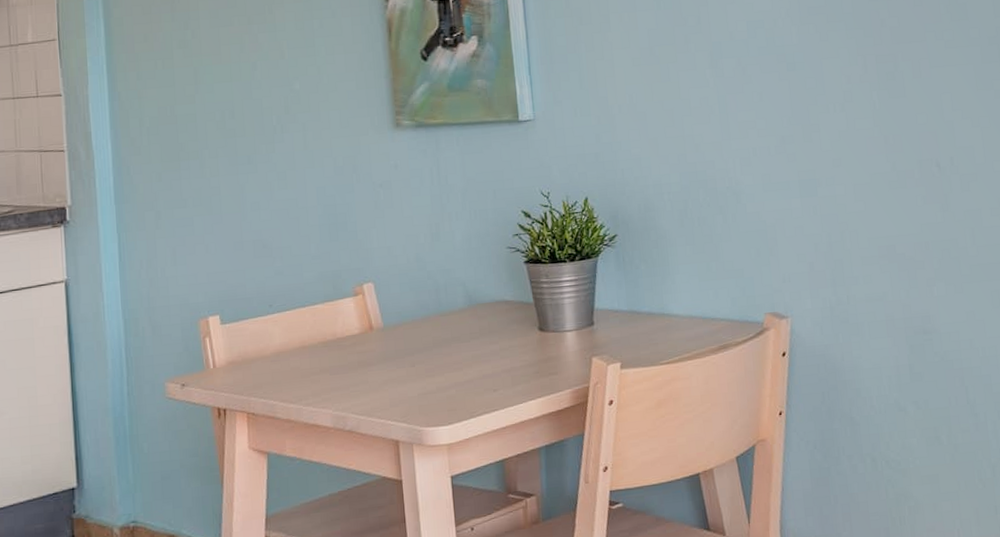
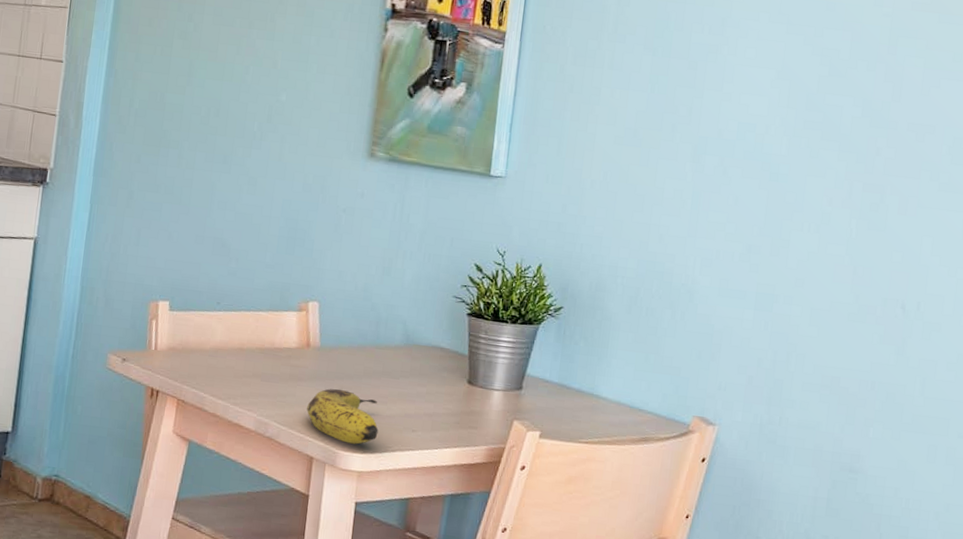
fruit: none [382,365,460,418] -> present [307,388,379,444]

